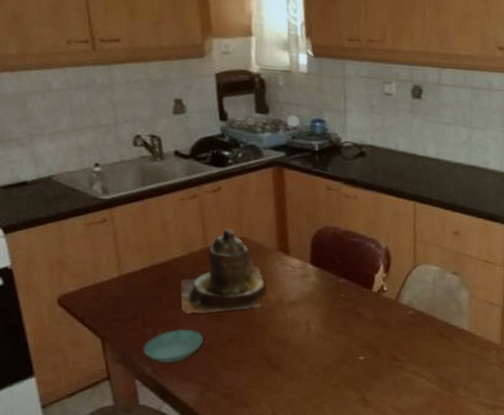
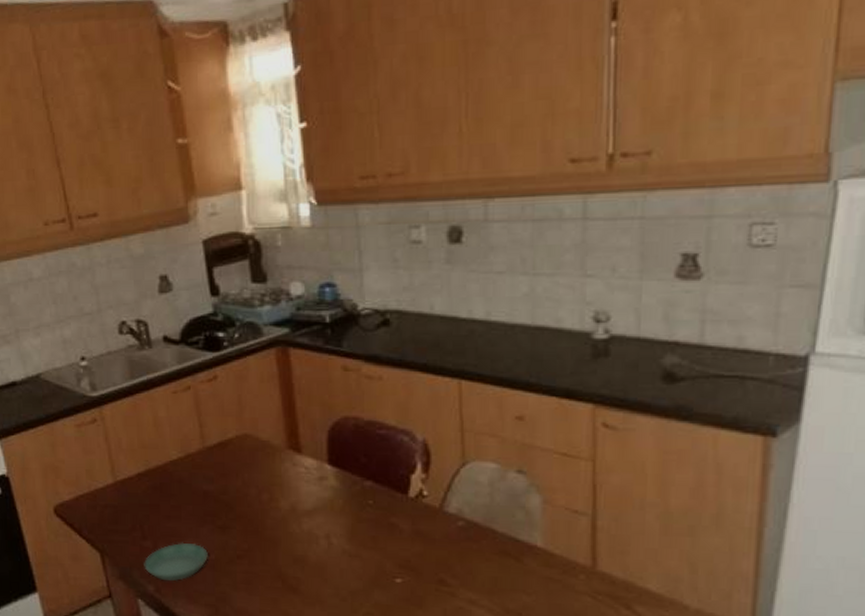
teapot: present [180,228,266,314] -> none [178,424,276,525]

